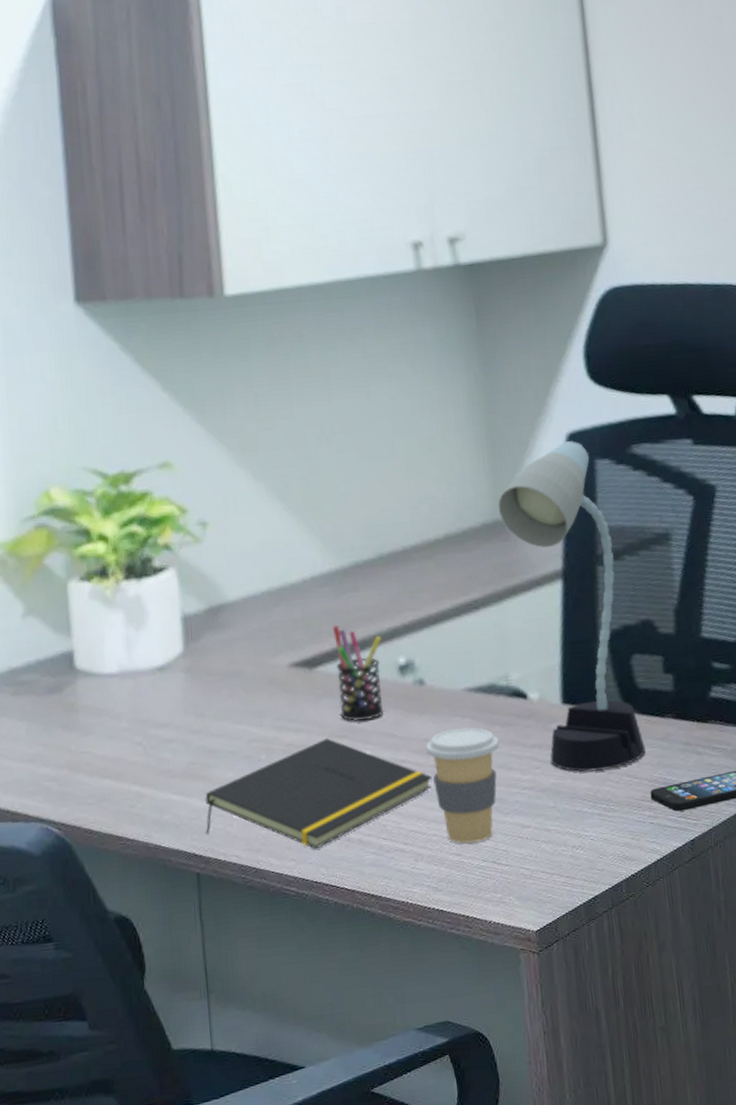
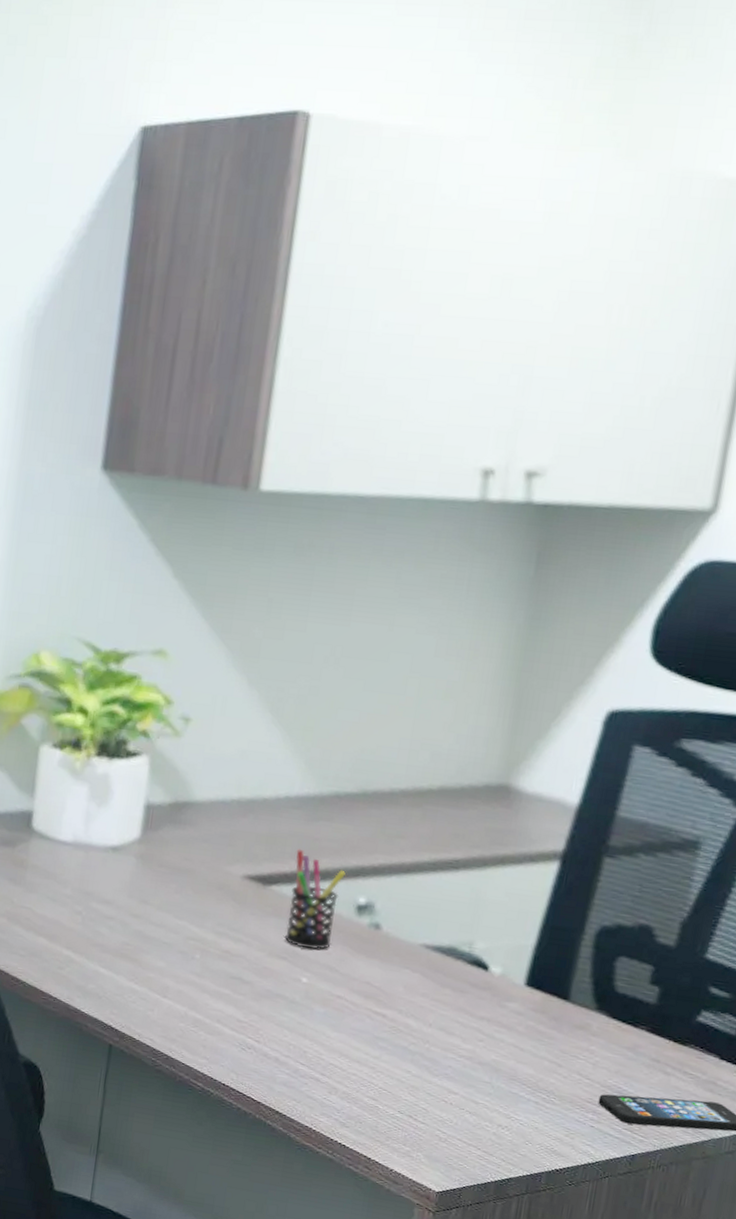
notepad: present [205,738,432,850] -> none [125,955,366,1055]
coffee cup: present [425,727,500,844] -> none [365,979,447,1094]
desk lamp: present [498,441,645,772] -> none [496,718,631,1064]

